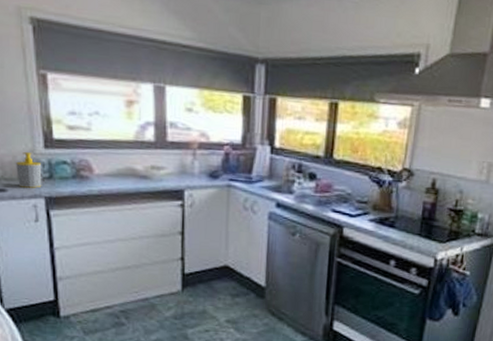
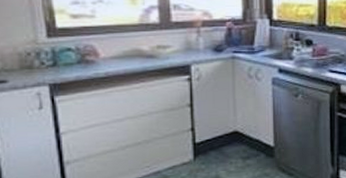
soap bottle: present [16,152,42,188] -> none [17,43,46,77]

